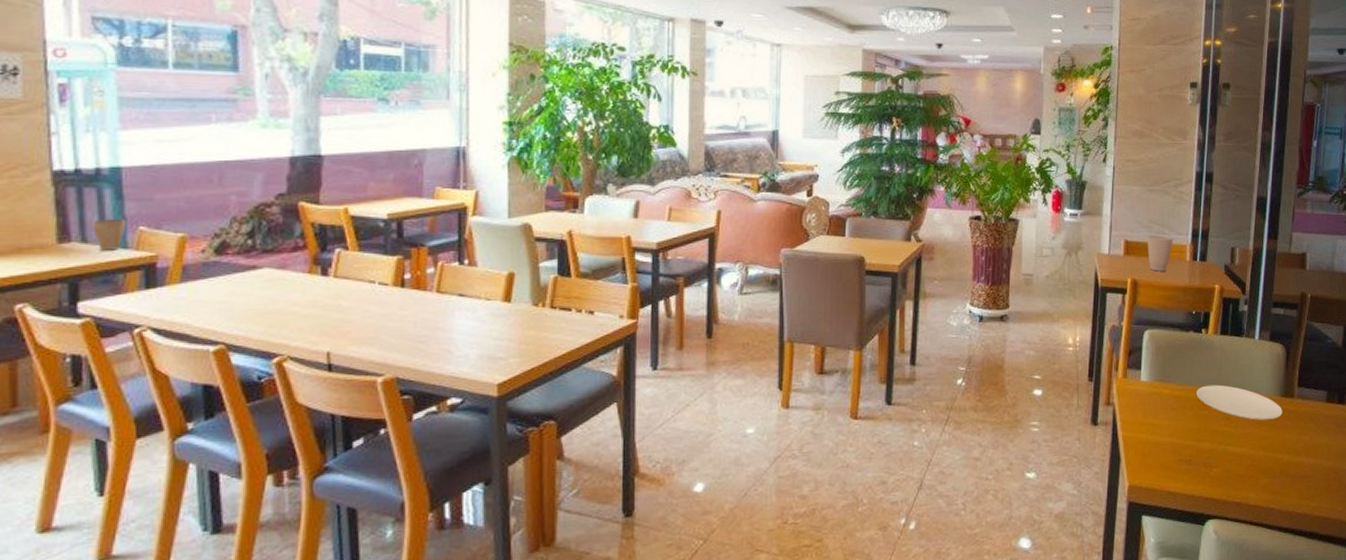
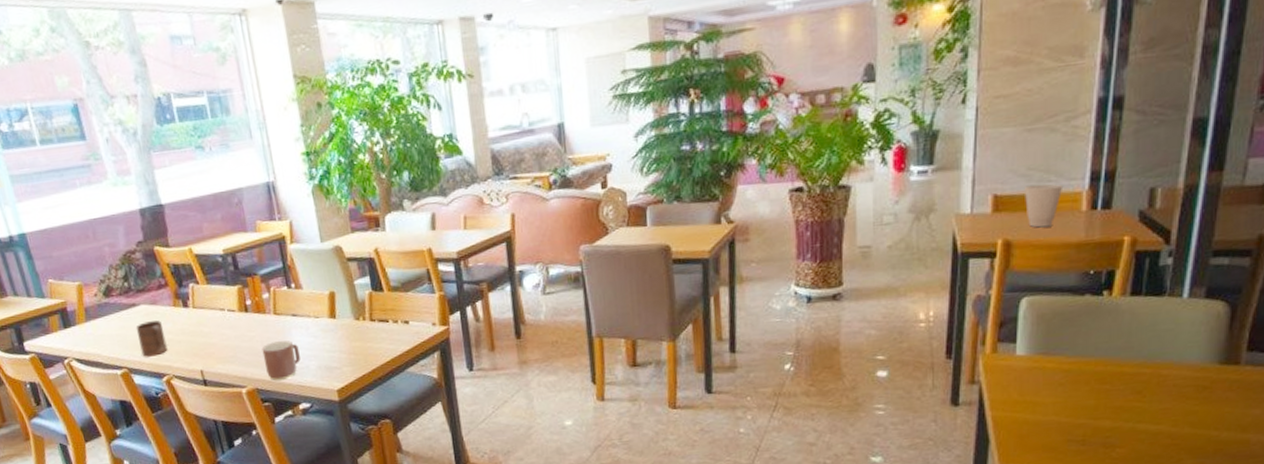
cup: present [92,218,127,251] -> none [17,274,40,301]
cup: none [249,288,289,332] -> present [135,320,168,357]
mug: none [412,324,460,369] -> present [261,340,301,380]
plate: present [1196,384,1282,421] -> none [1093,354,1221,394]

